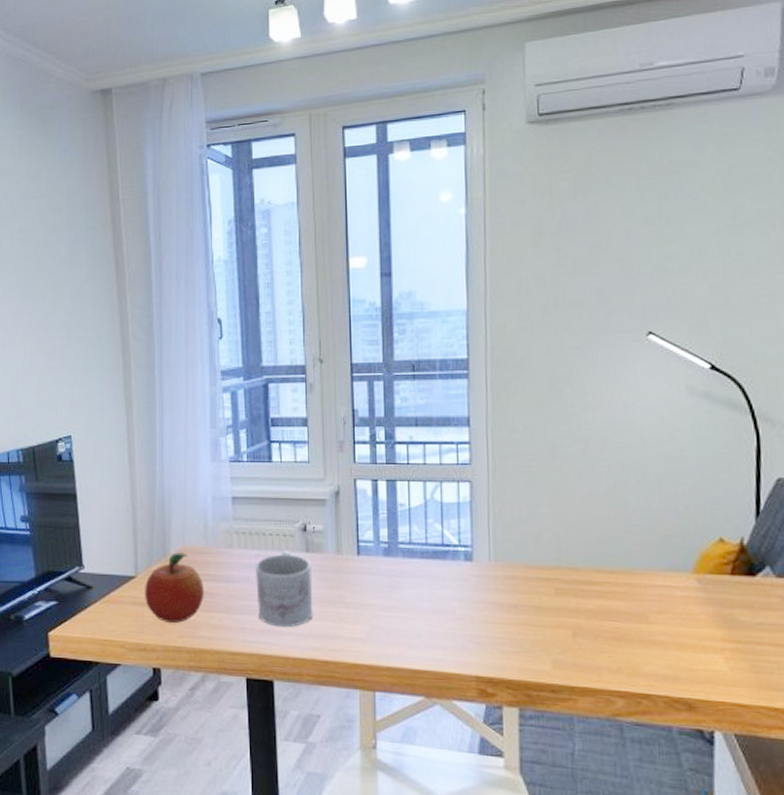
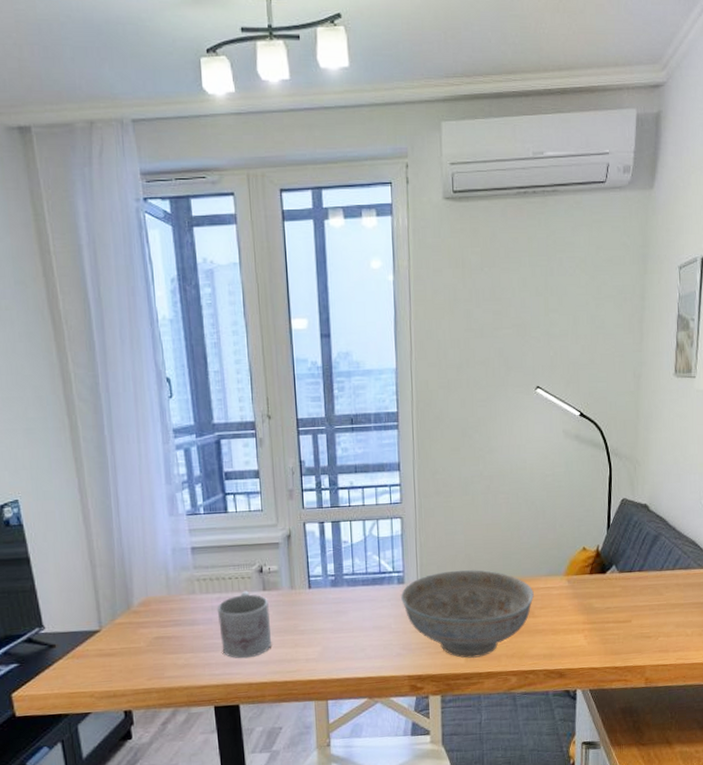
fruit: present [145,552,204,623] -> none [110,603,170,668]
decorative bowl: none [467,551,648,666] -> present [400,570,534,658]

